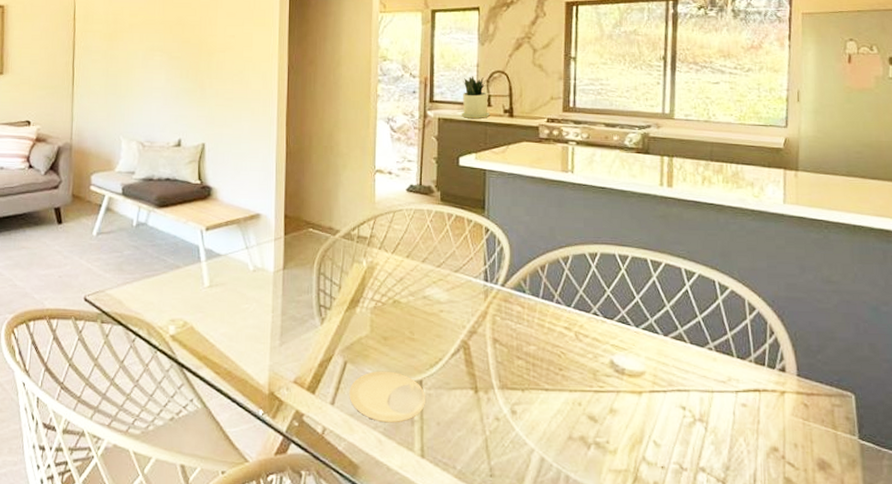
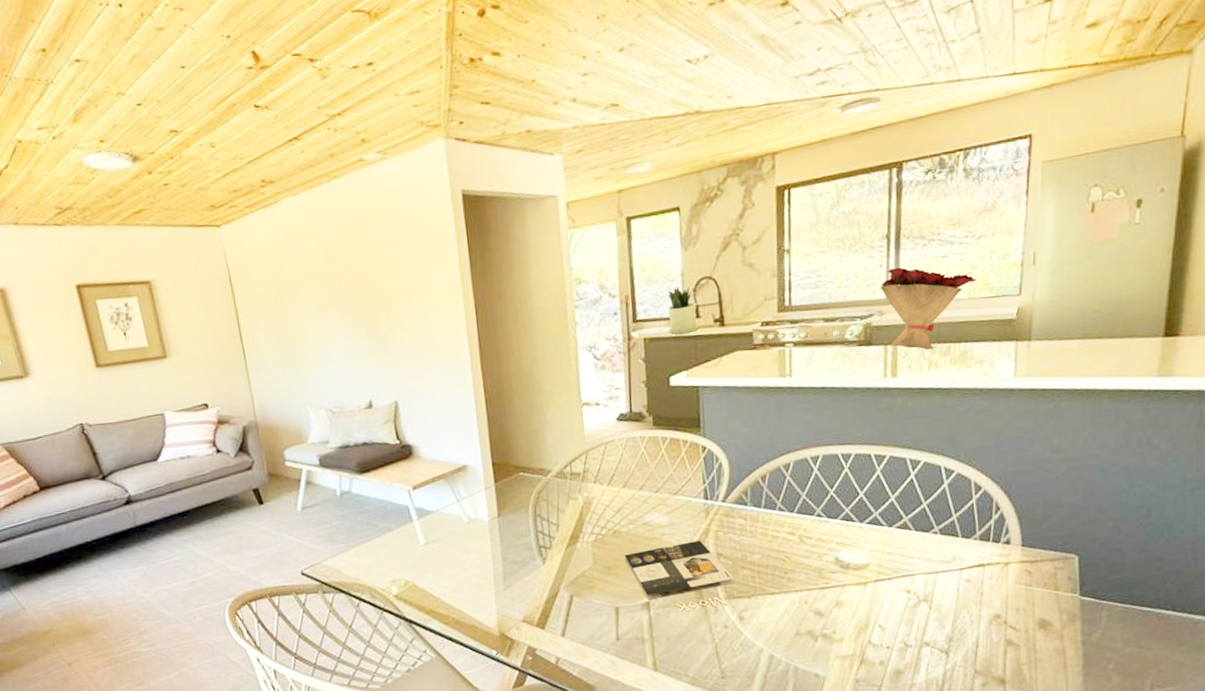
plate: present [349,371,426,423] -> none [578,597,655,646]
magazine: none [401,321,509,397] -> present [624,539,735,612]
flower bouquet: none [658,87,746,166] -> present [881,267,977,350]

